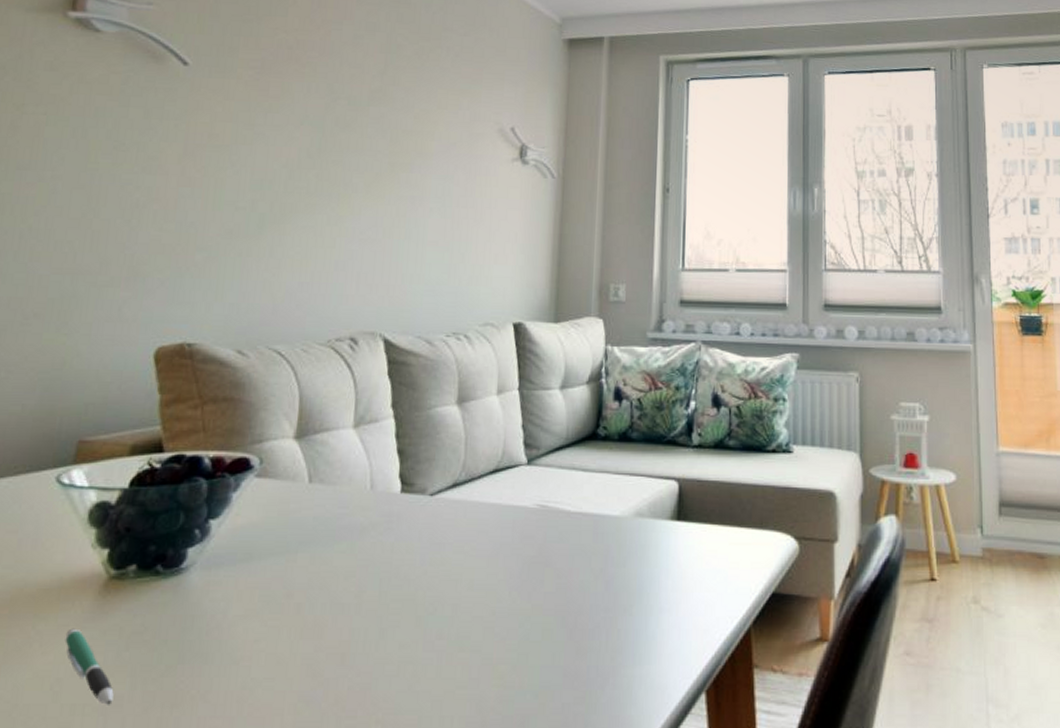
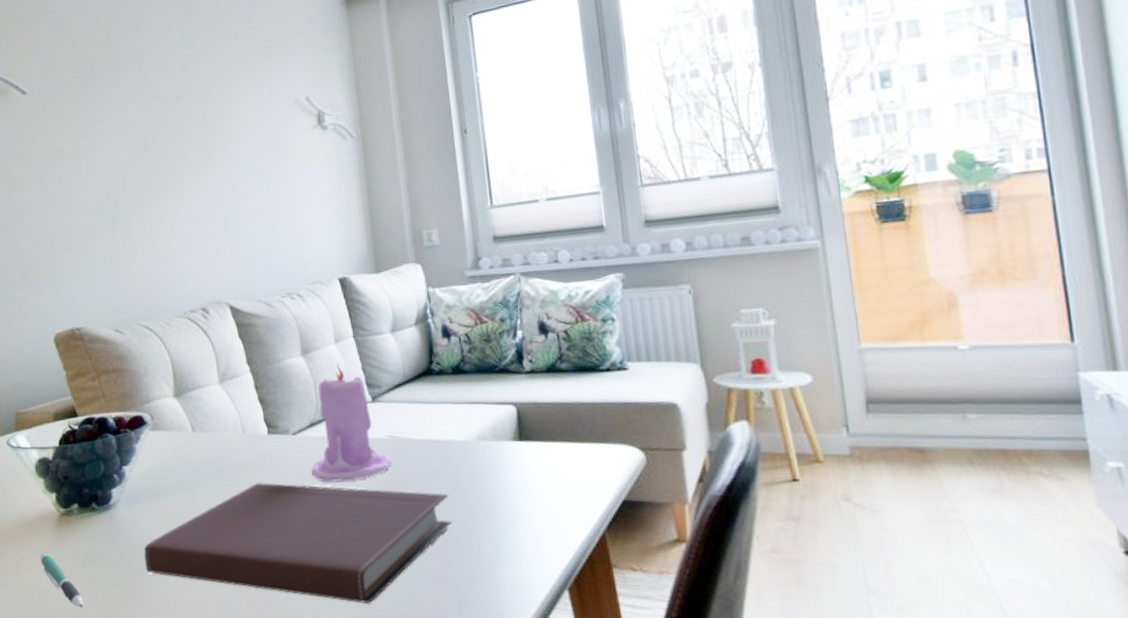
notebook: none [211,551,595,704] -> present [144,483,452,603]
candle: none [444,416,538,555] -> present [311,362,392,482]

